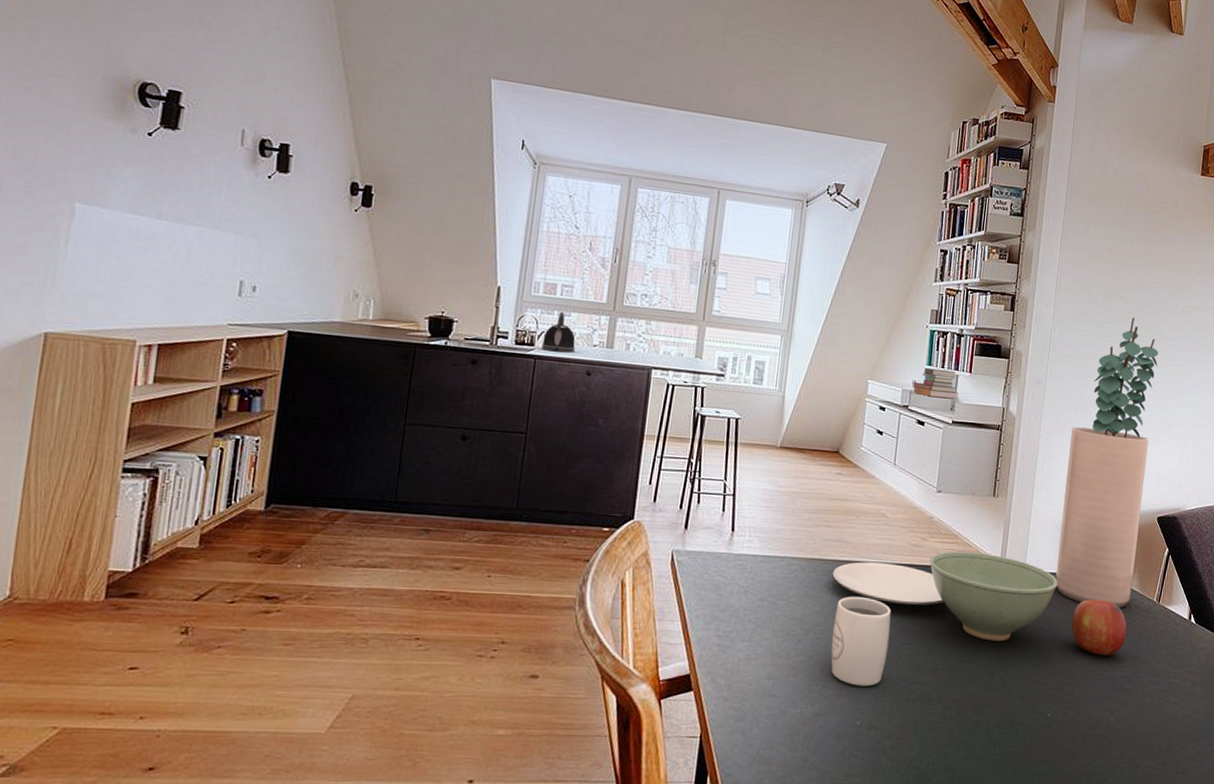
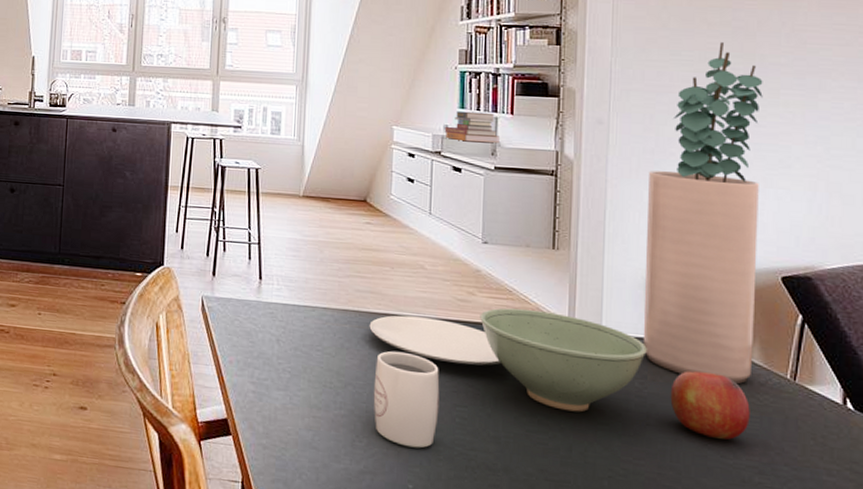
kettle: present [541,311,576,353] -> none [71,75,102,112]

